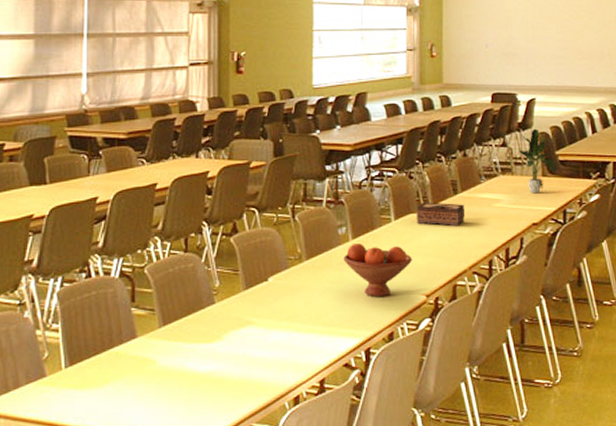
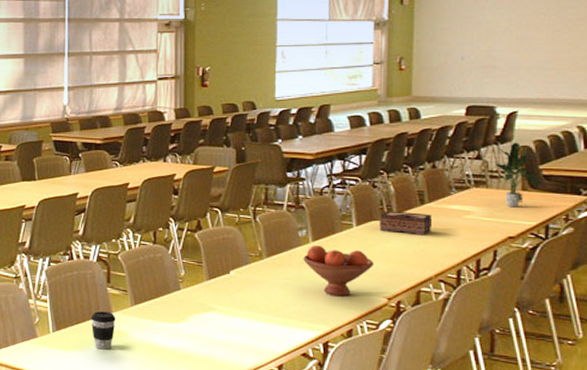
coffee cup: none [111,337,142,384] -> present [90,311,116,350]

